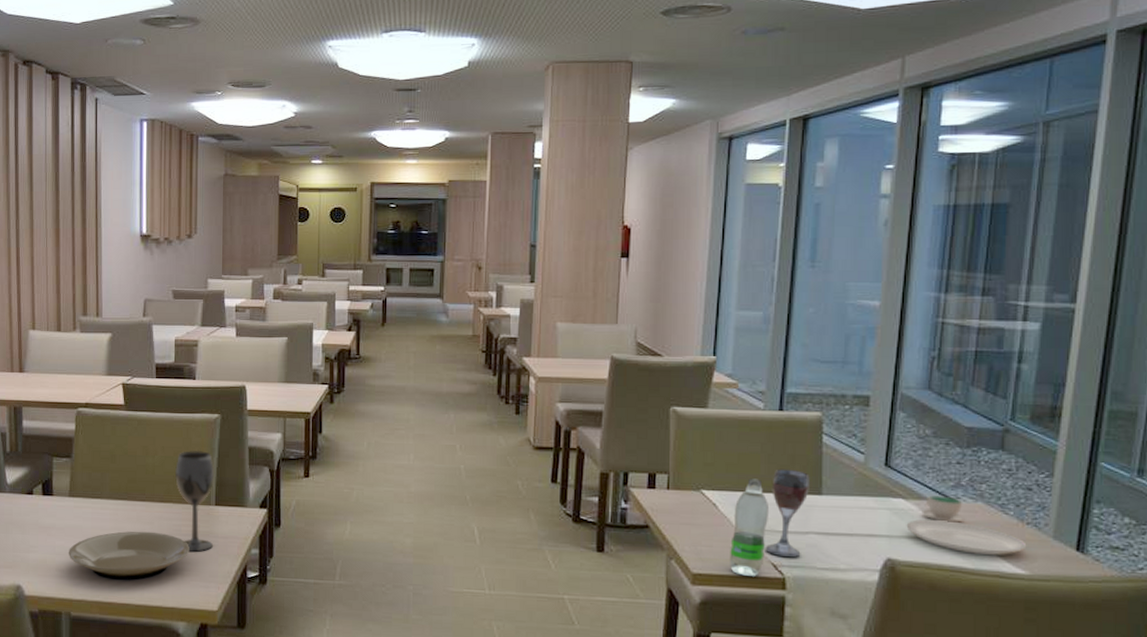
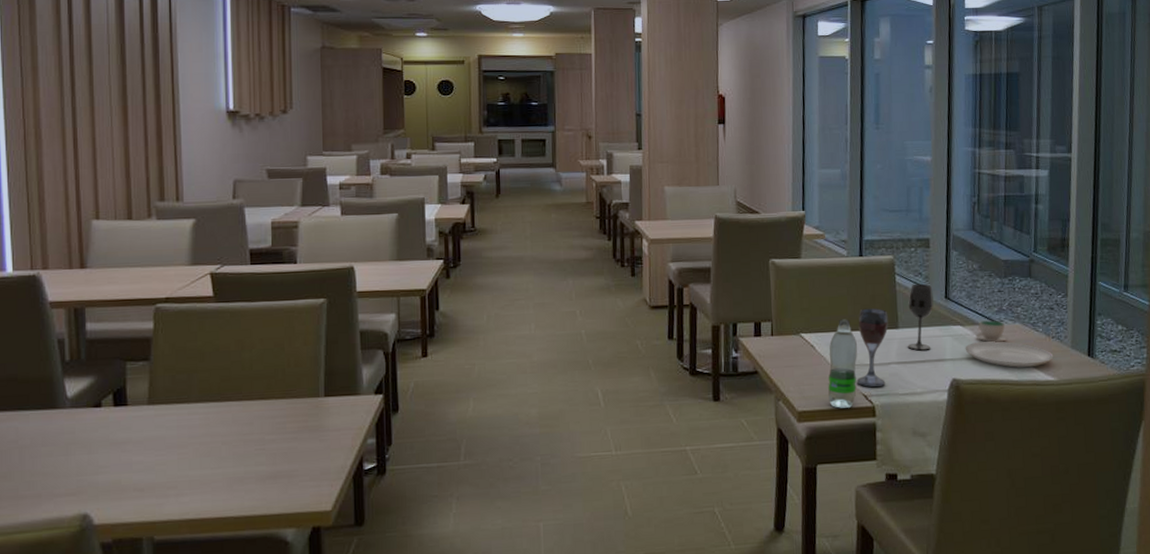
plate: present [68,531,189,580] -> none [148,433,297,493]
wine glass: present [174,451,215,552] -> none [276,339,323,450]
wine glass: none [831,446,869,523] -> present [907,283,934,351]

